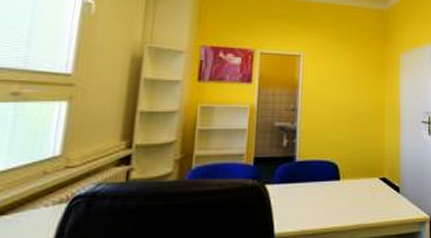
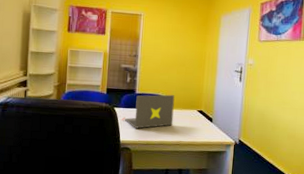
laptop: none [275,159,349,213] -> present [121,94,175,129]

